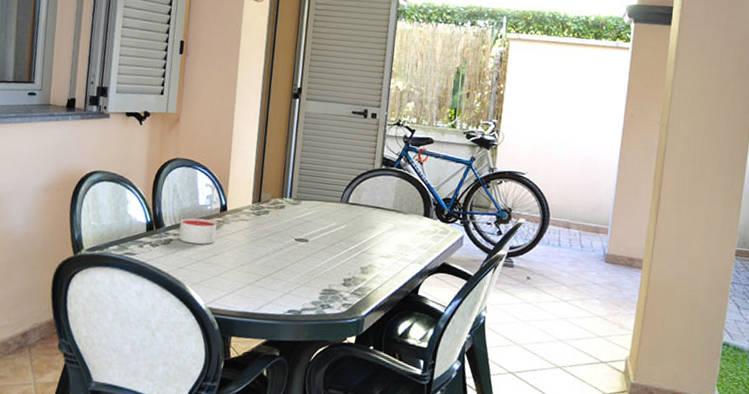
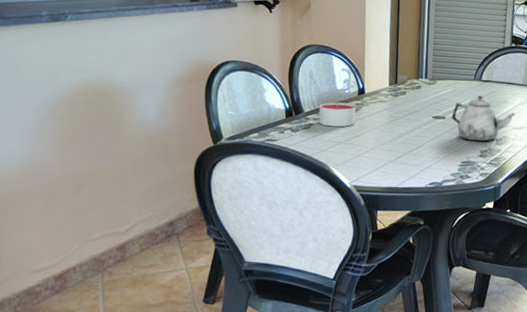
teapot: none [314,219,383,269] -> present [451,95,515,142]

